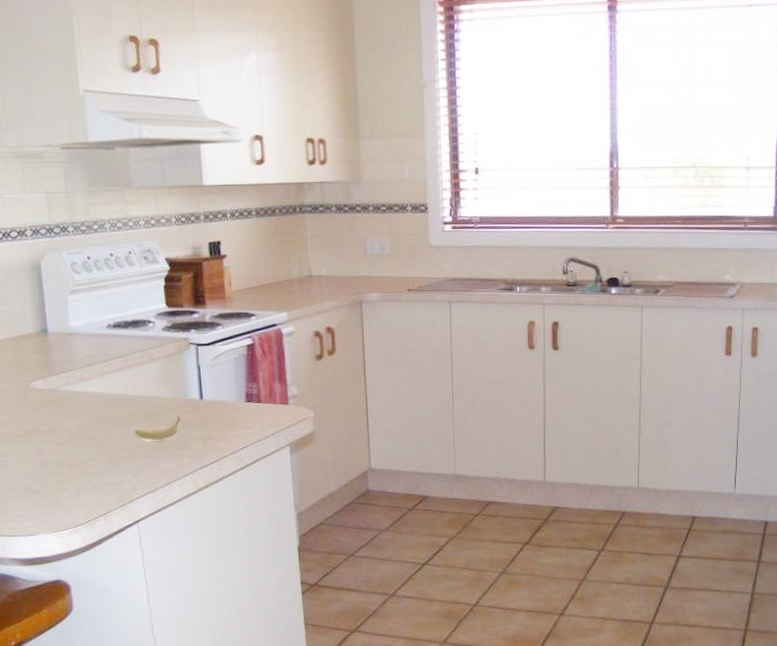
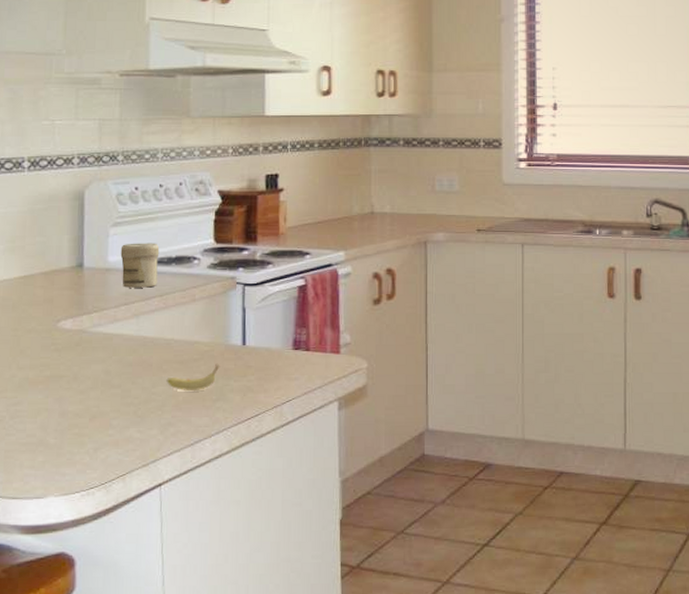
jar: none [80,308,117,350] -> present [120,243,160,288]

